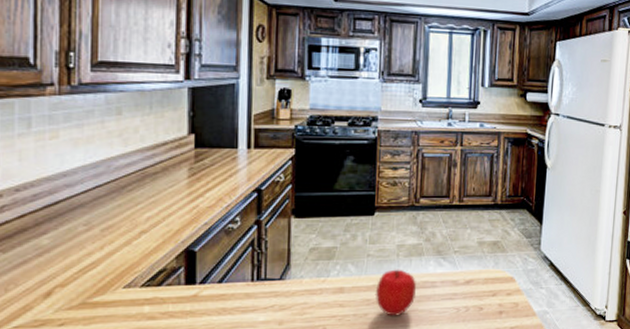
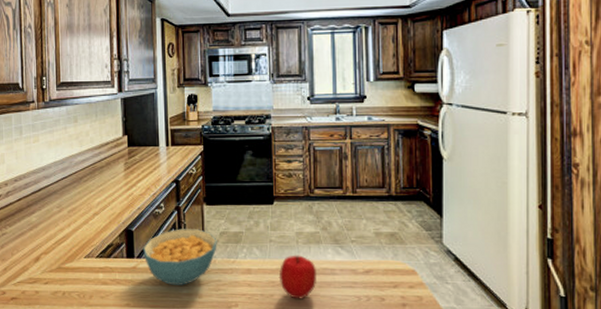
cereal bowl: none [208,246,306,313] -> present [143,229,217,285]

